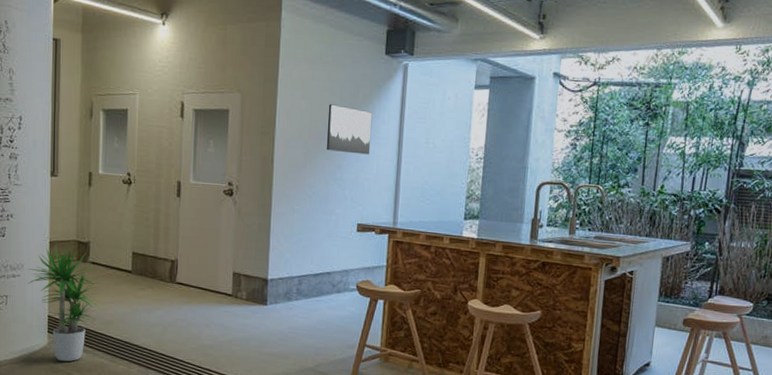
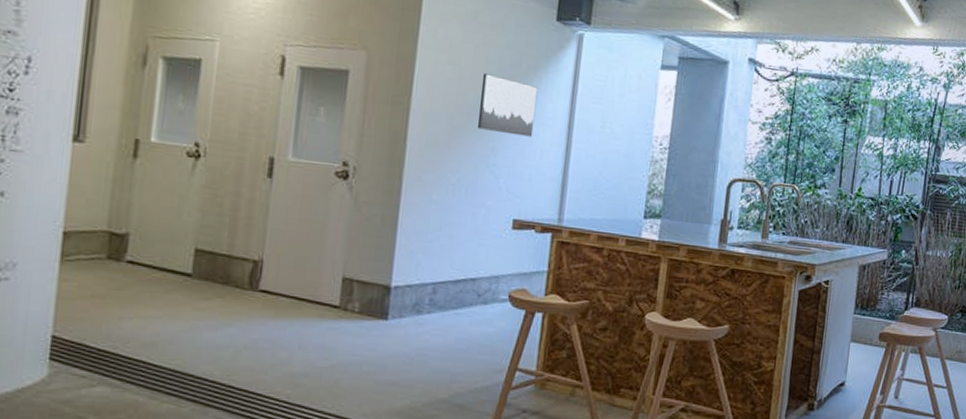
potted plant: present [27,246,101,362] -> none [19,239,141,401]

